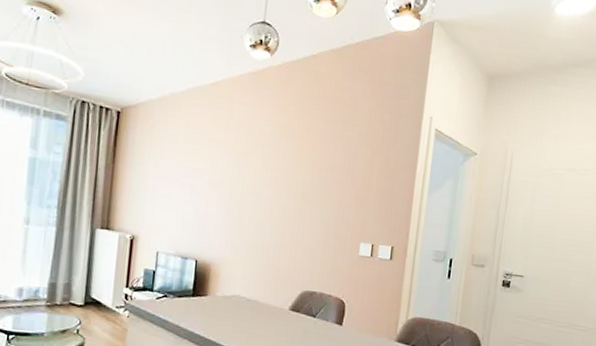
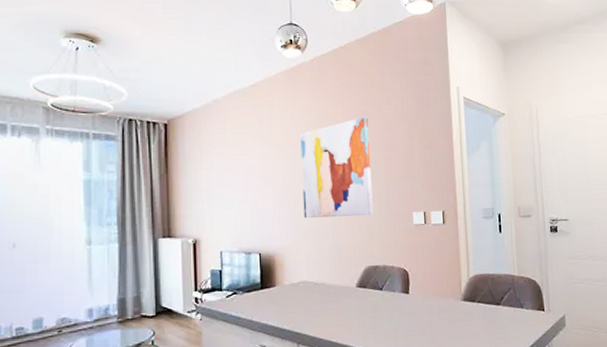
wall art: none [246,134,331,240] -> present [300,116,374,218]

